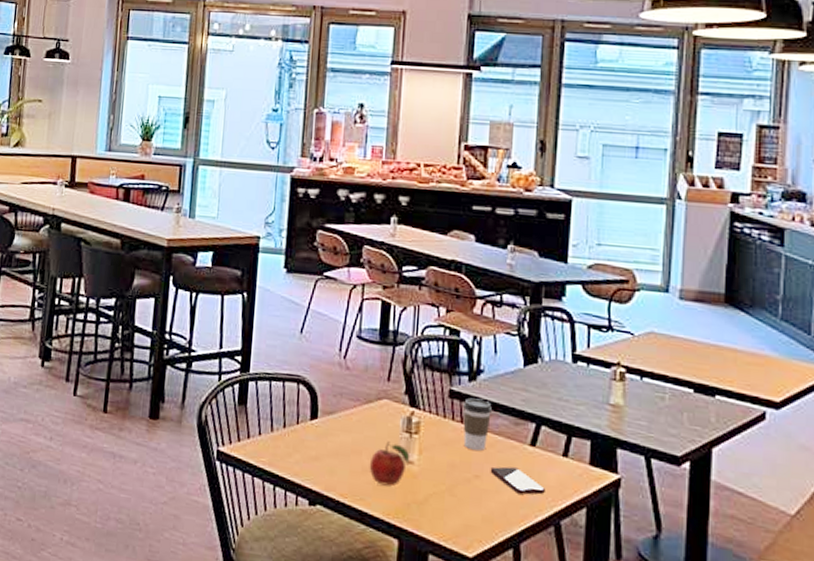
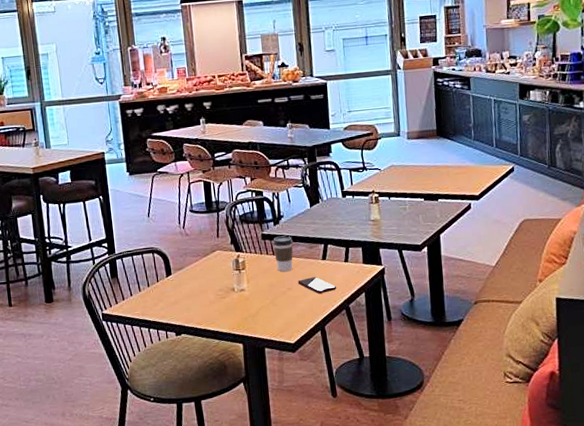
fruit: present [369,441,410,487] -> none [214,279,242,310]

